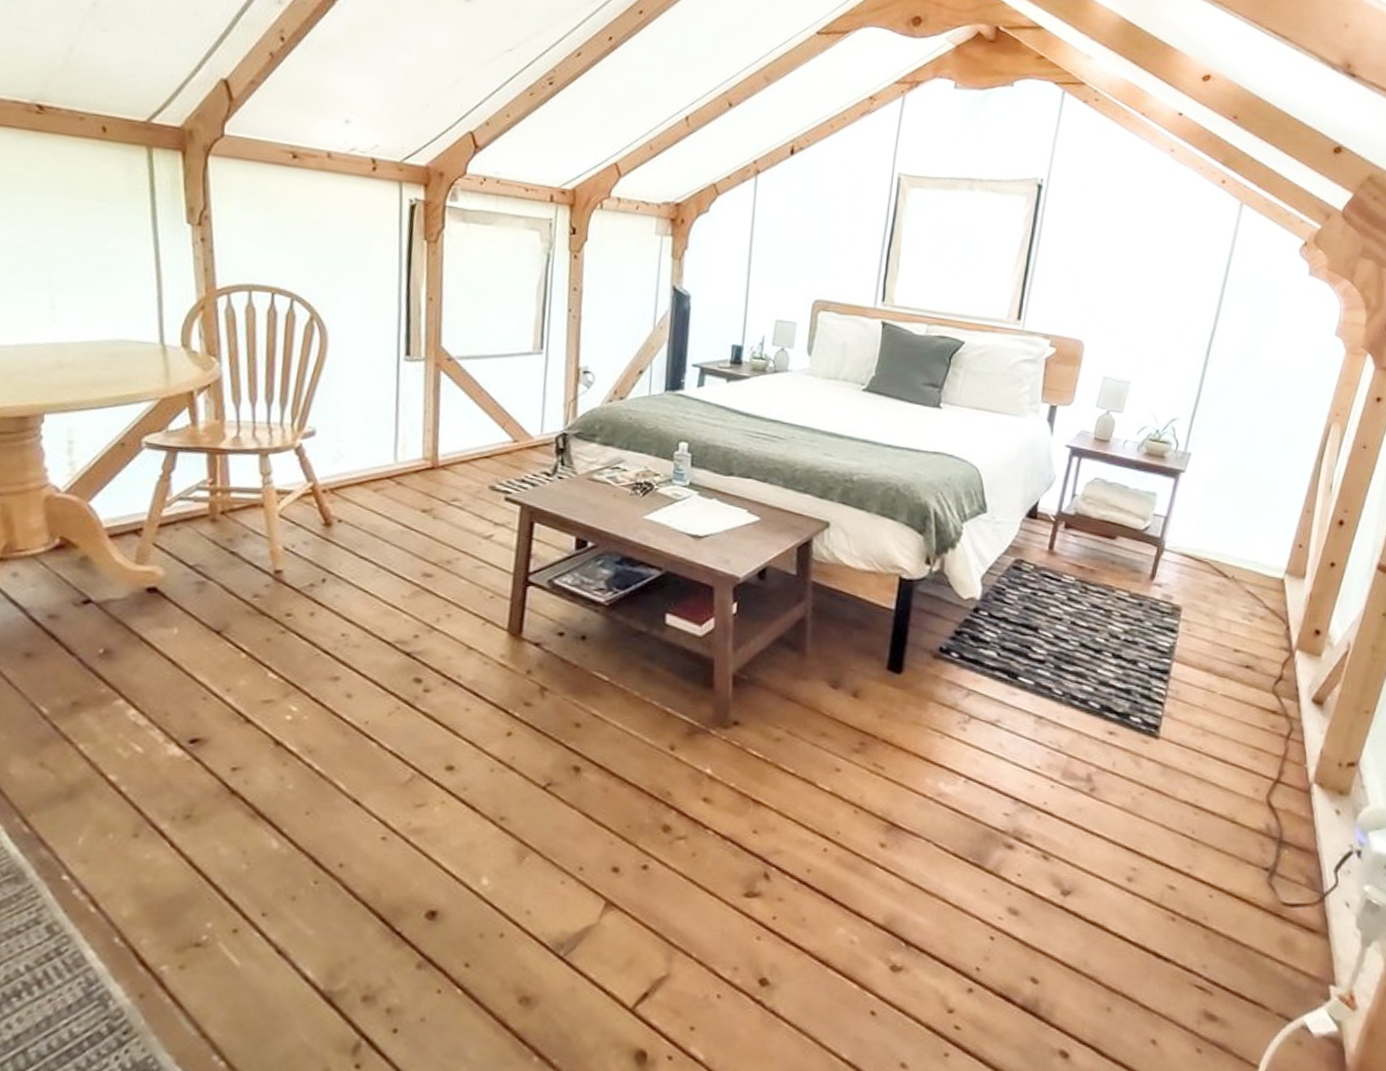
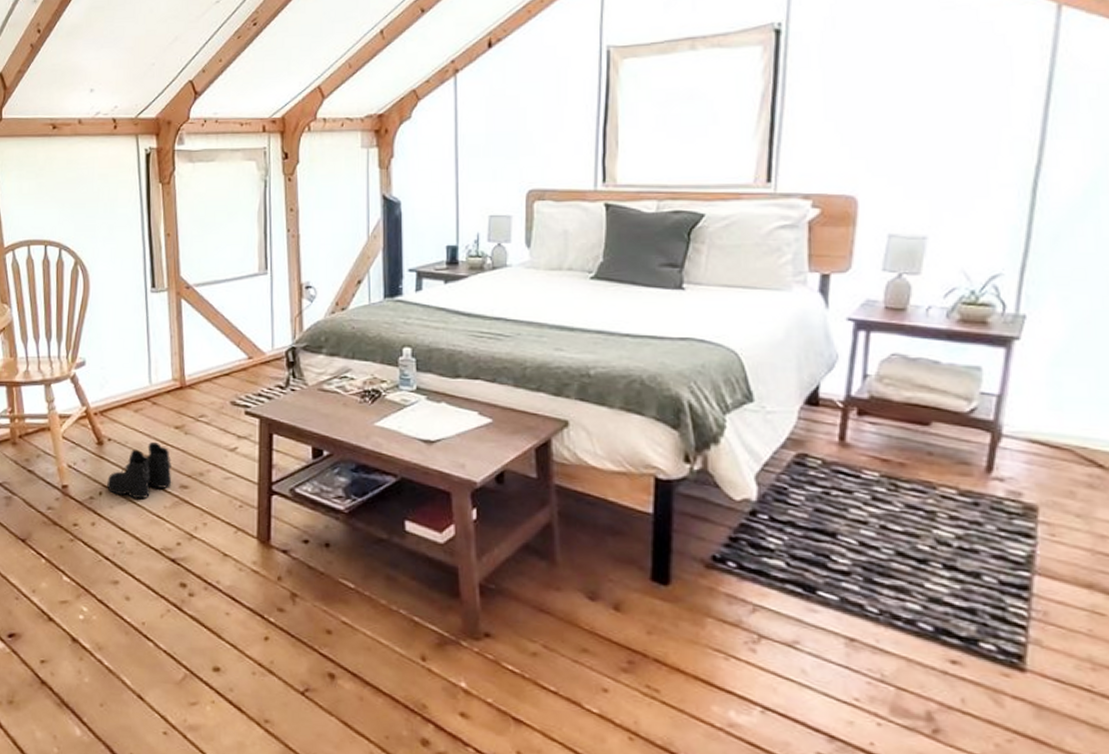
boots: none [333,525,415,588] -> present [107,441,172,500]

